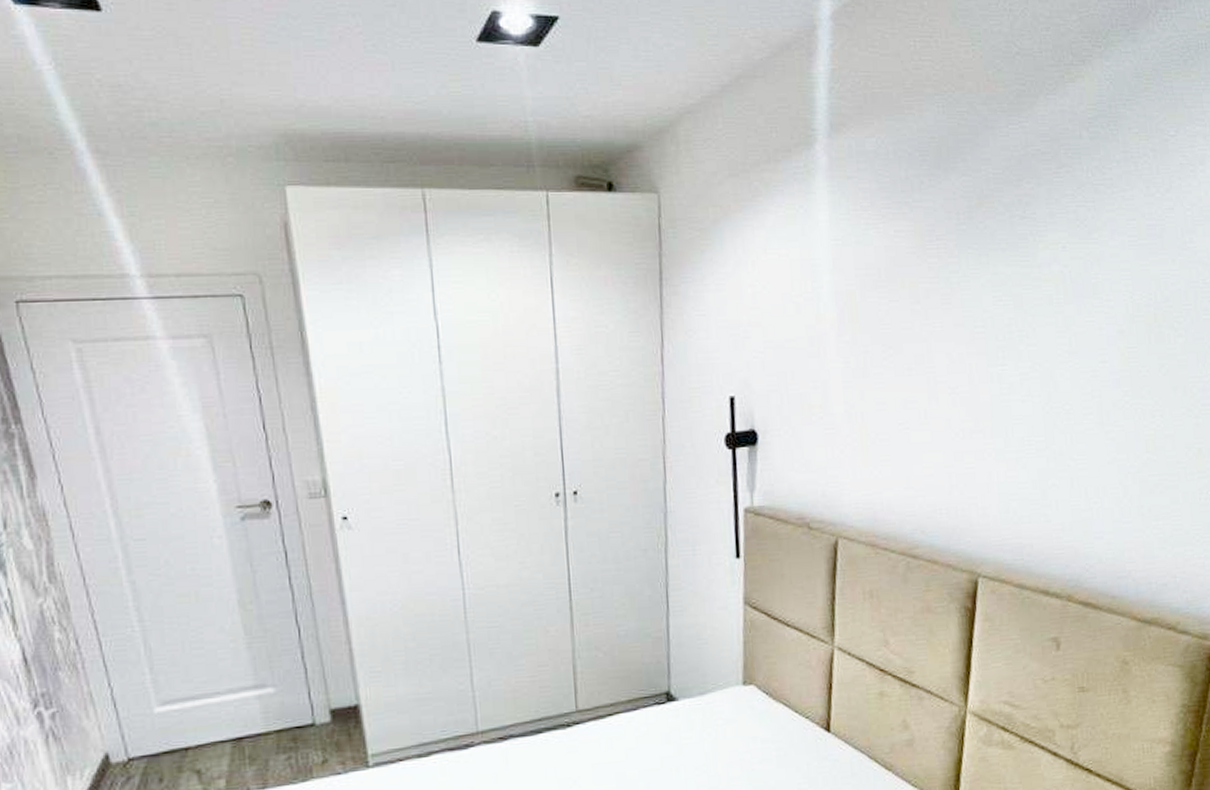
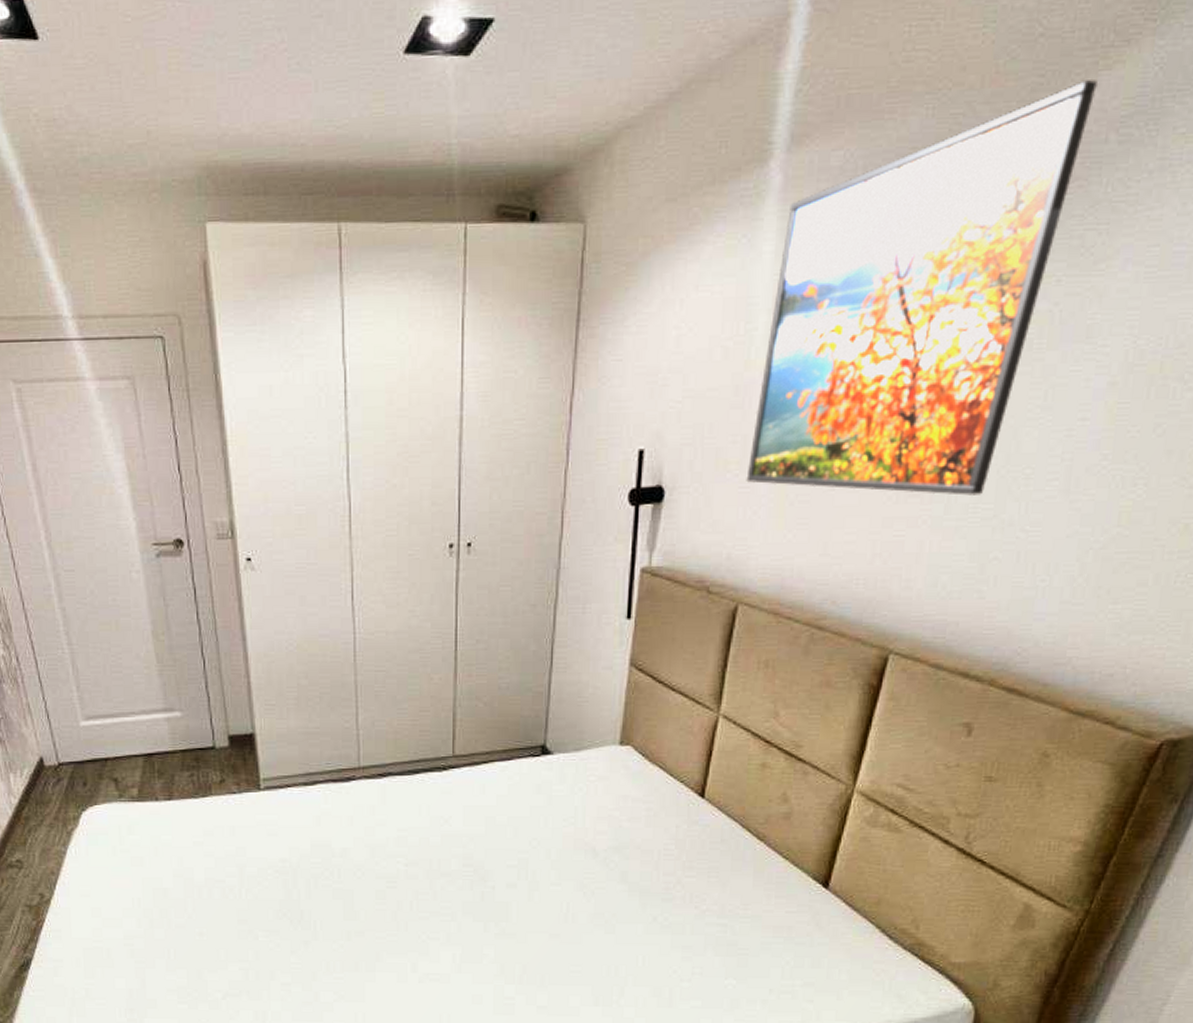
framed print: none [830,89,1066,430] -> present [746,80,1098,496]

